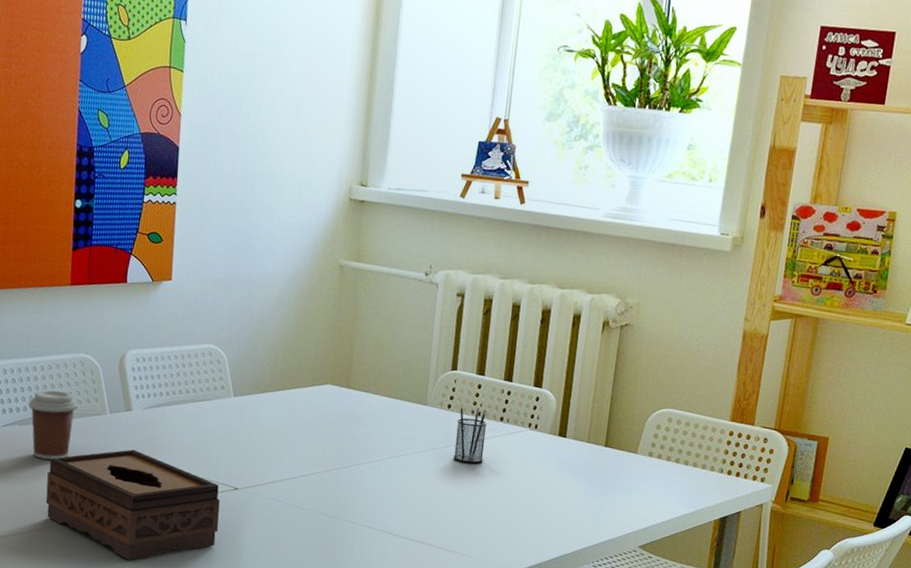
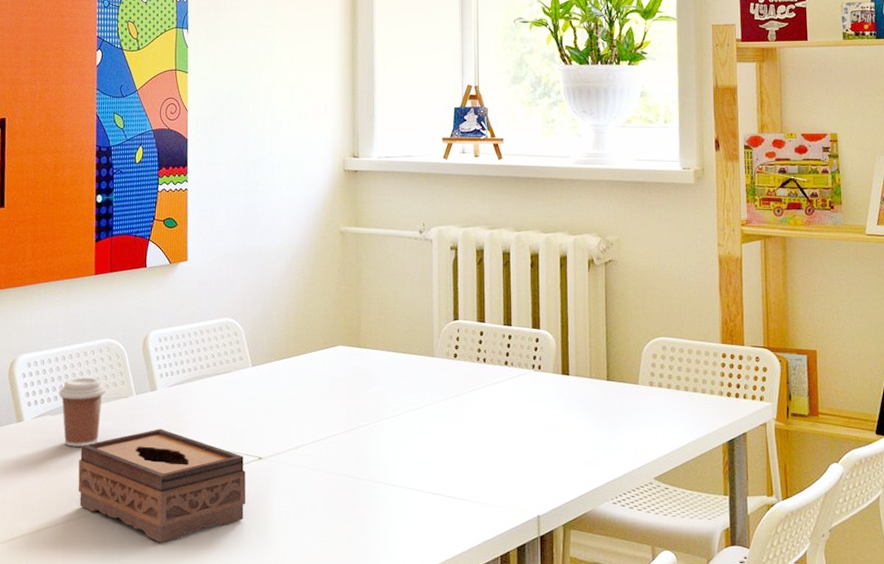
pencil holder: present [453,404,487,464] -> none [465,353,493,410]

